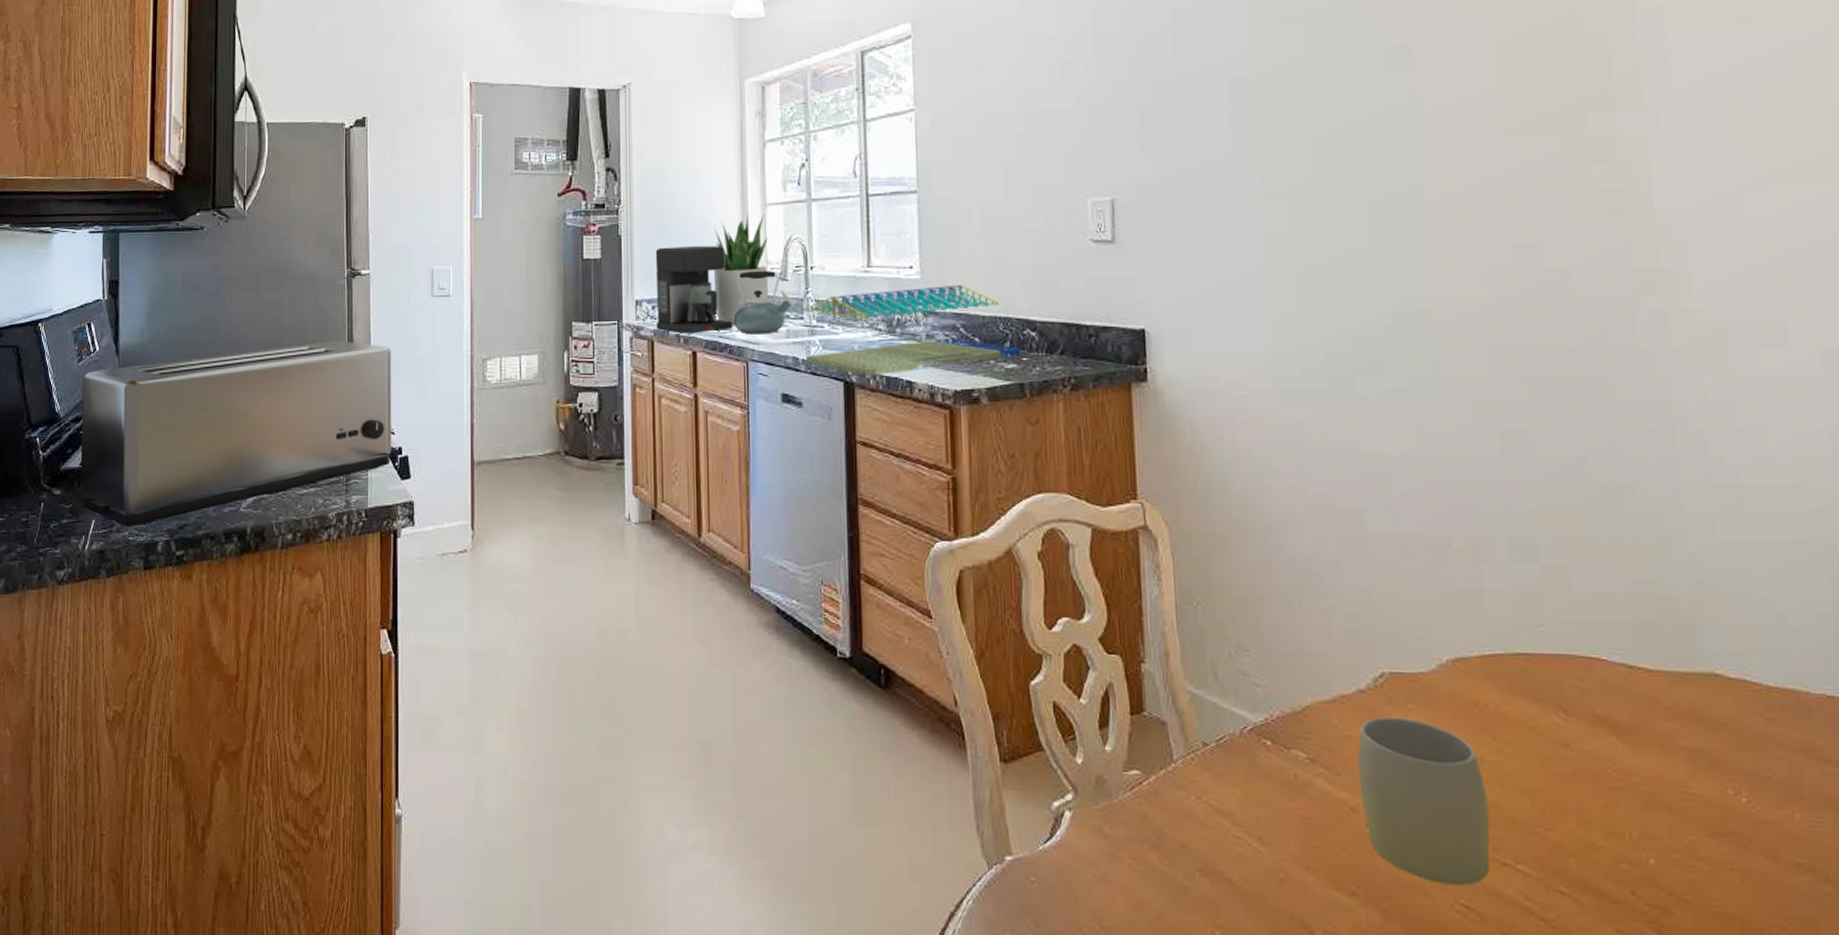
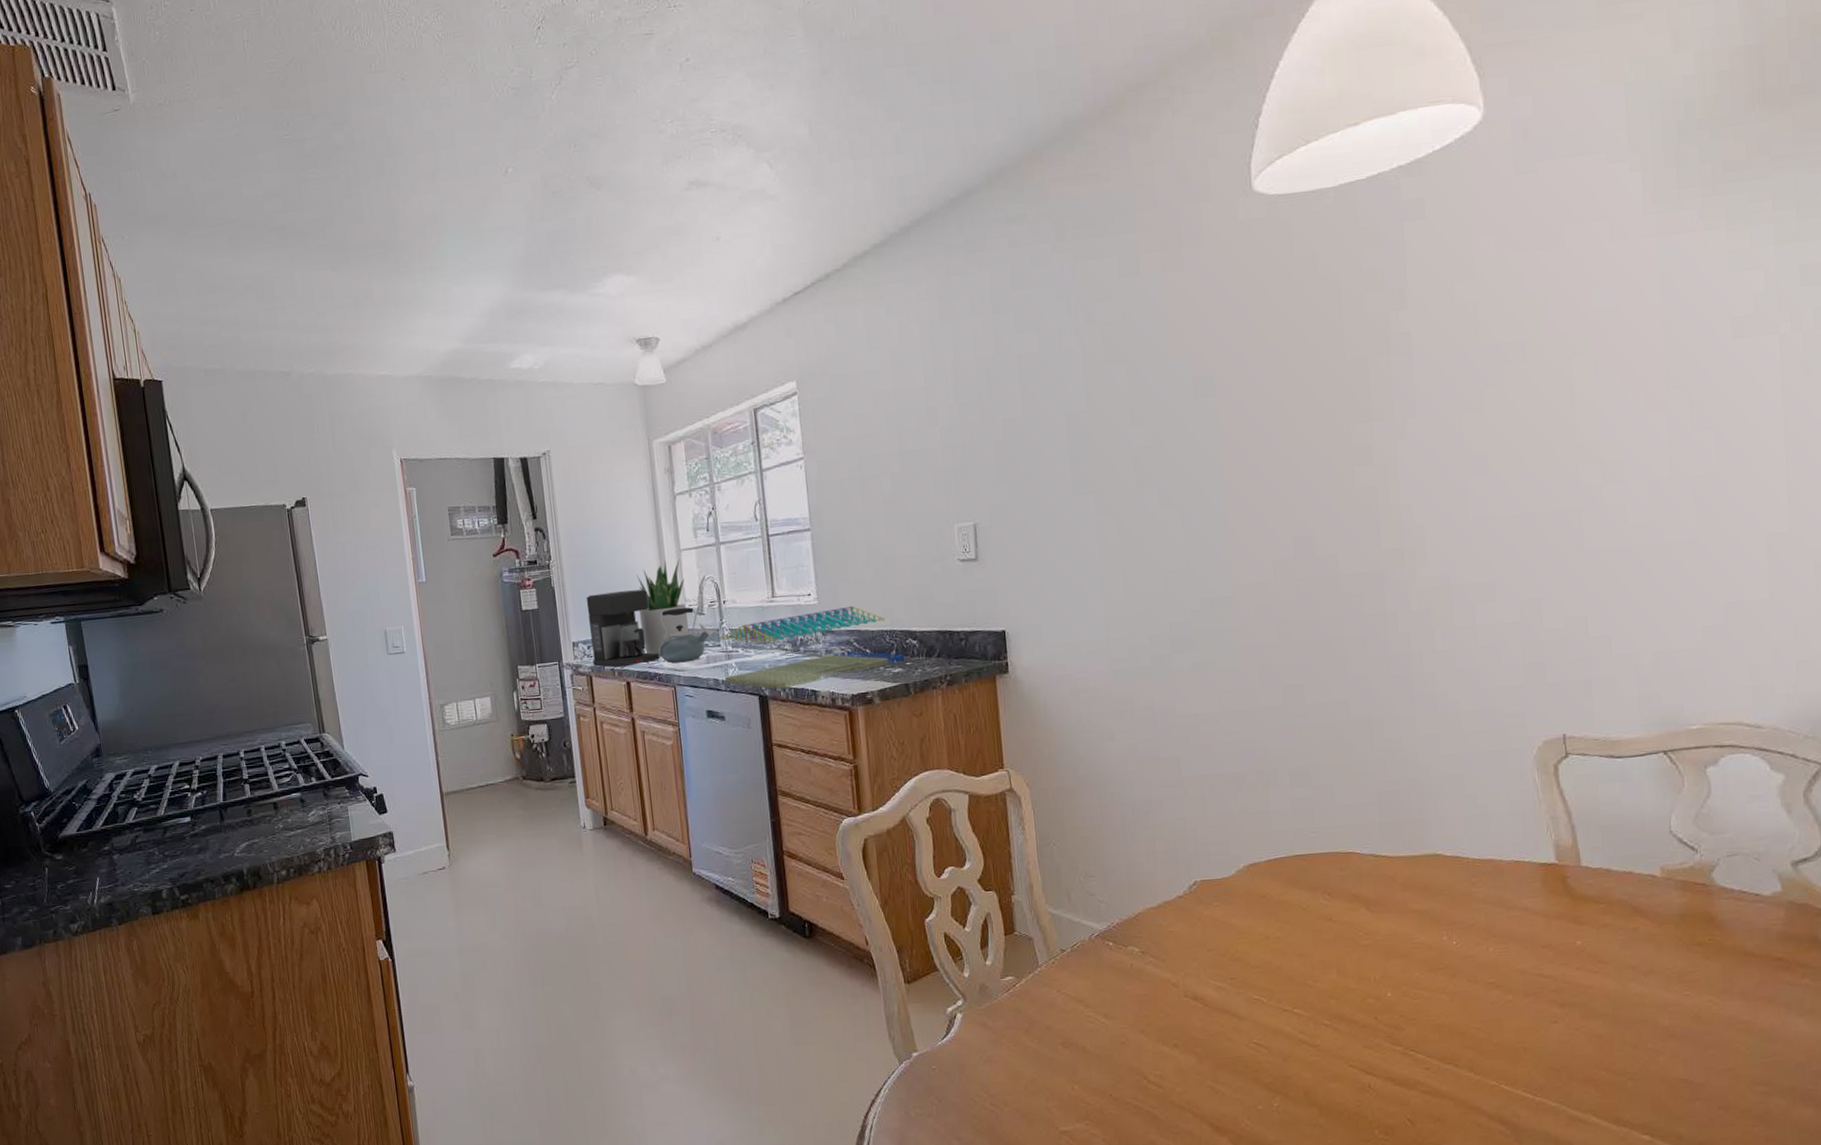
toaster: present [80,341,392,527] -> none [67,700,368,880]
mug: present [1357,717,1490,885] -> none [1177,913,1275,1030]

